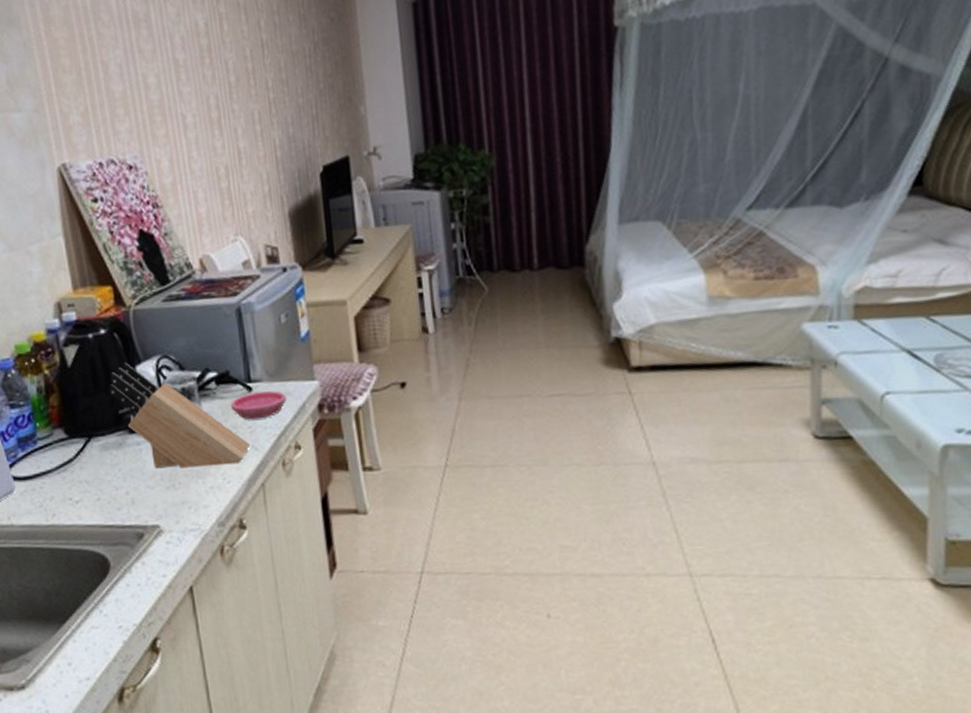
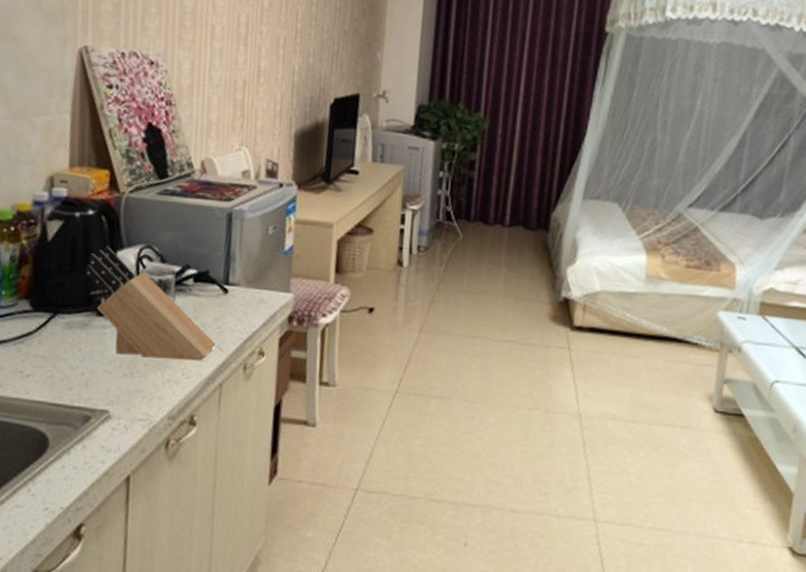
saucer: present [231,391,287,420] -> none [204,295,260,321]

